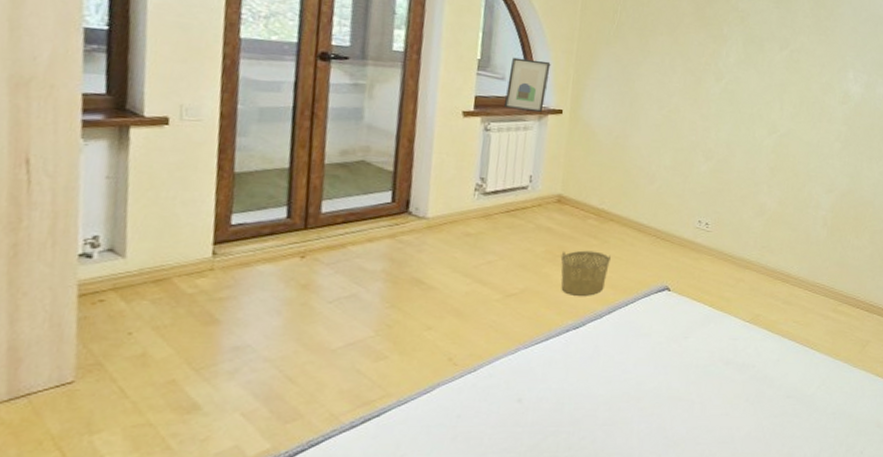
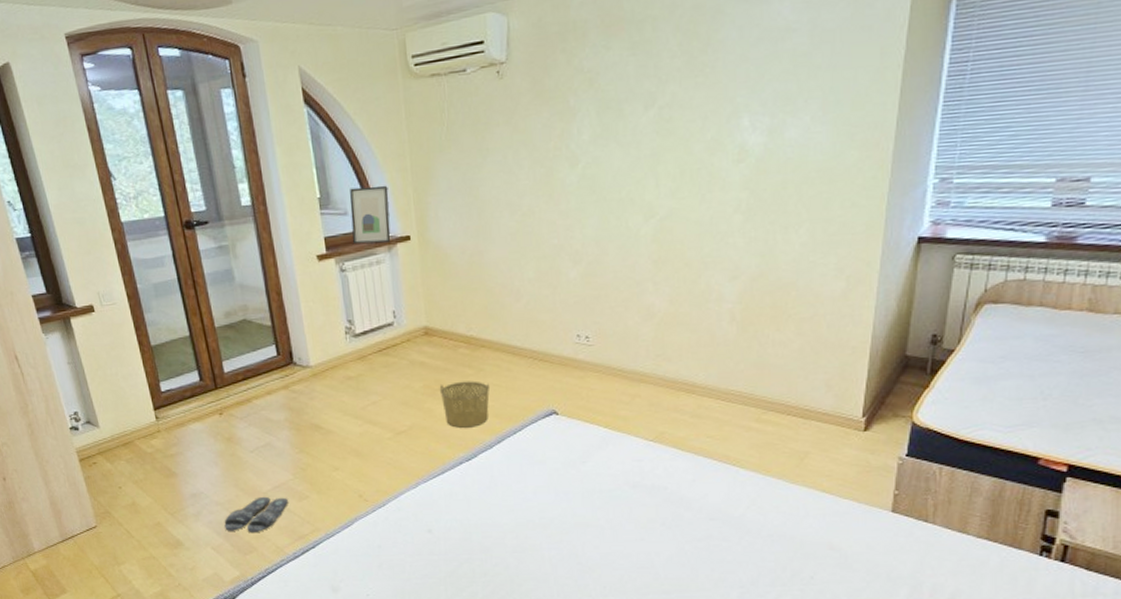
slippers: none [267,354,361,398] -> present [224,496,288,534]

